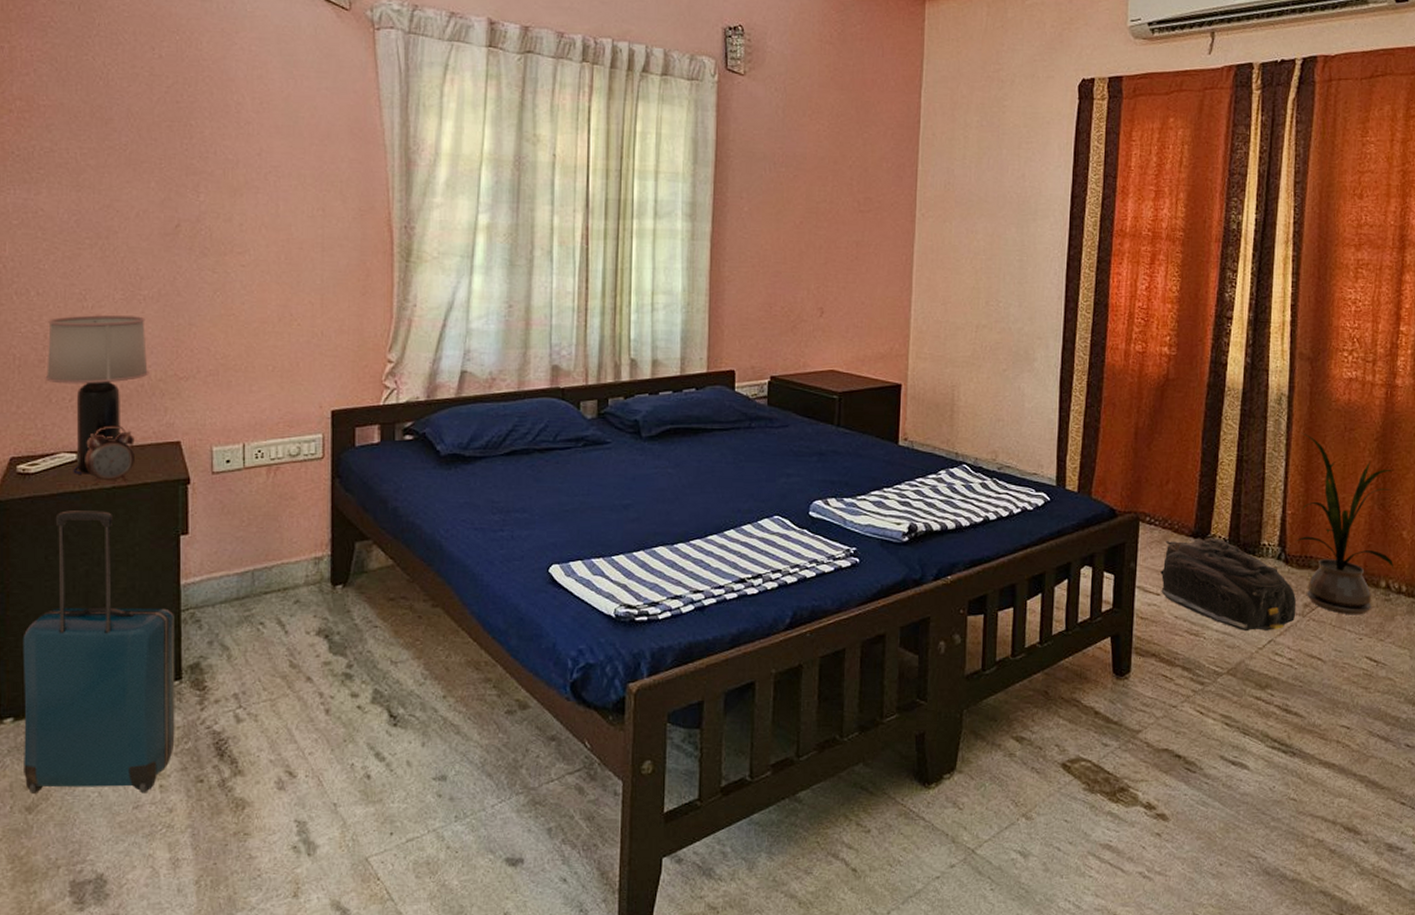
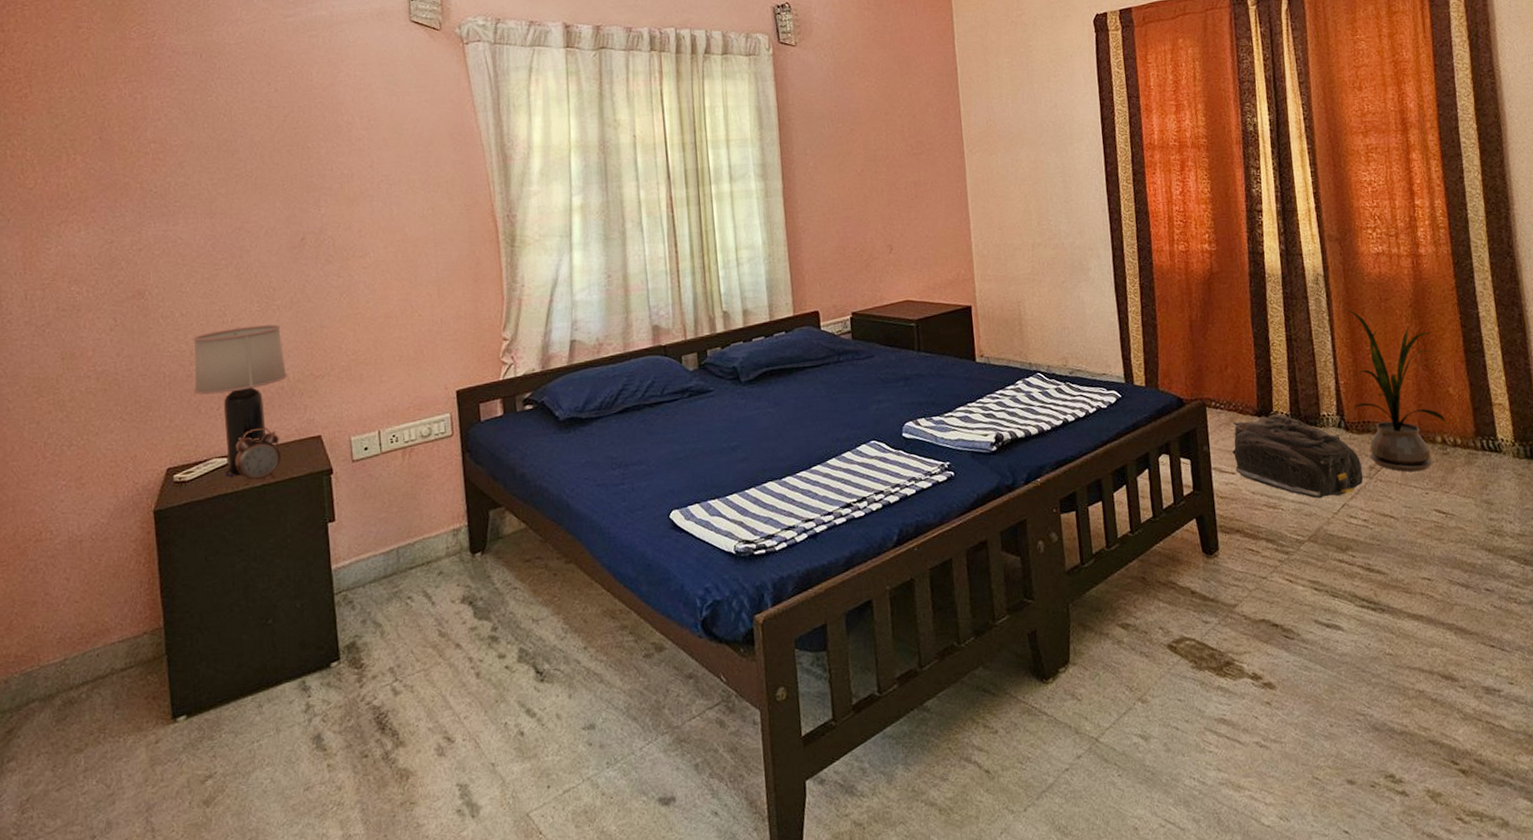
suitcase: present [22,510,175,794] -> none [189,508,338,787]

